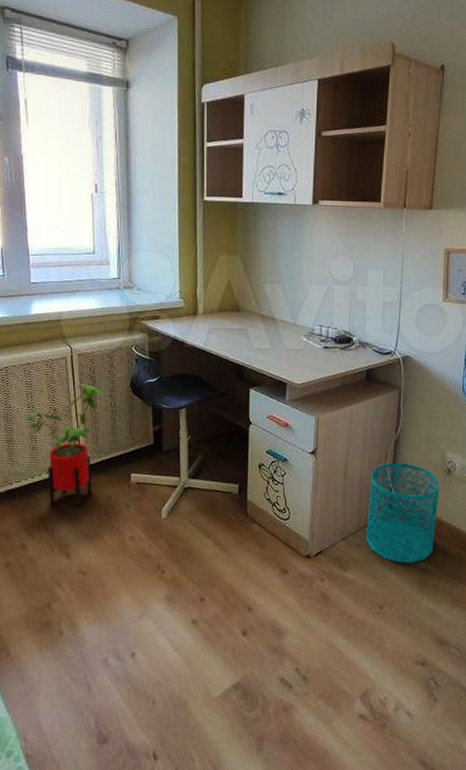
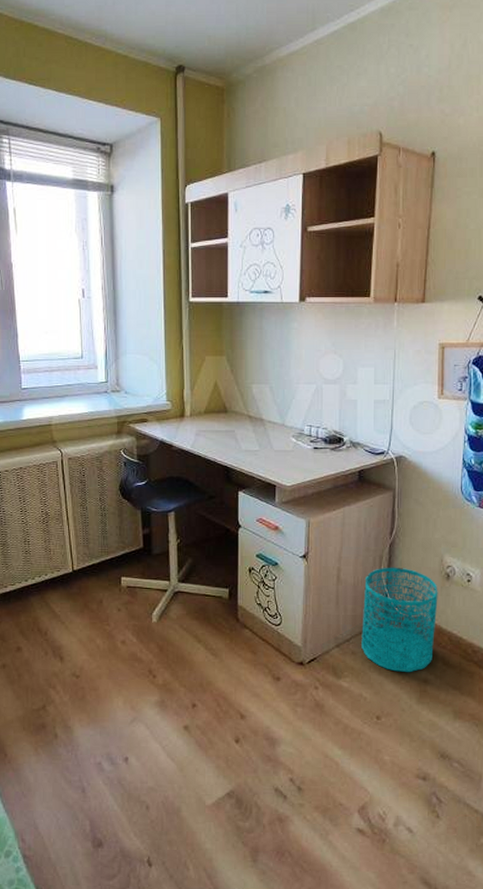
house plant: present [26,384,106,507] -> none [19,488,96,610]

